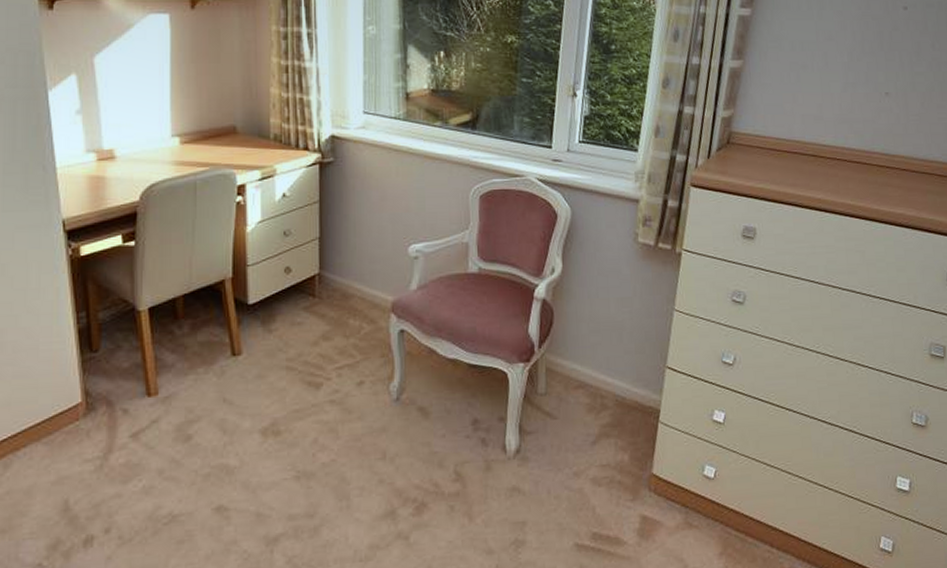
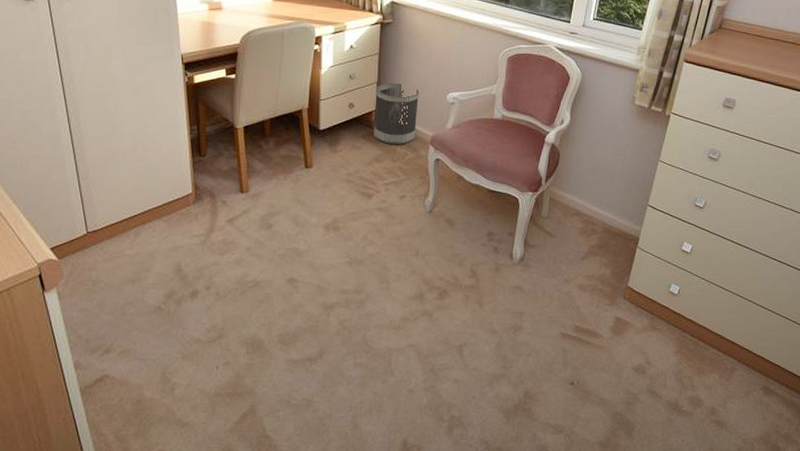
wastebasket: none [318,237,374,316] -> present [374,83,420,144]

